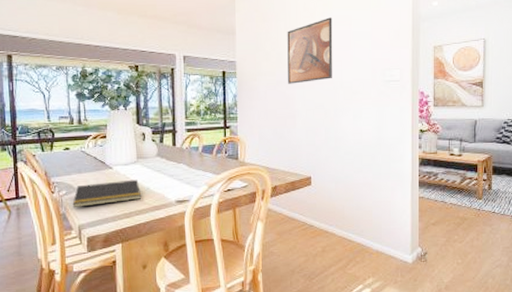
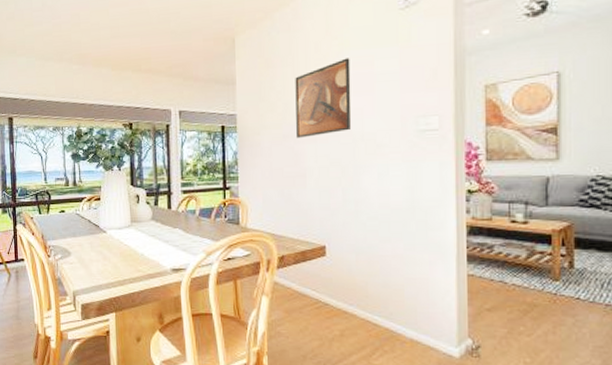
notepad: present [72,179,141,208] -> none [67,244,135,273]

